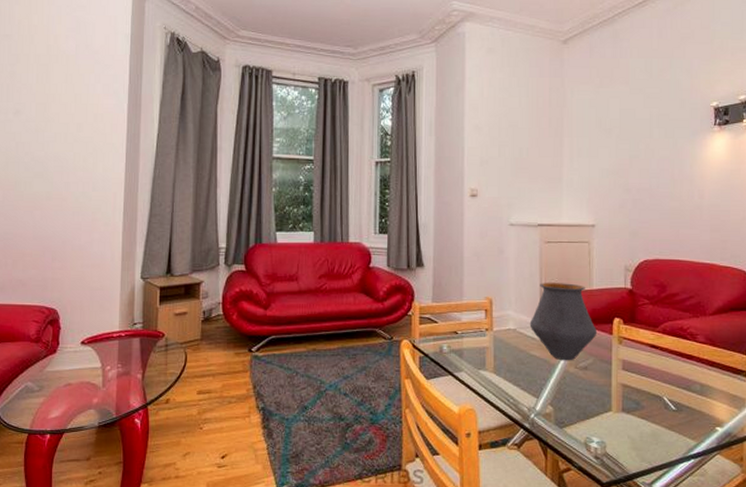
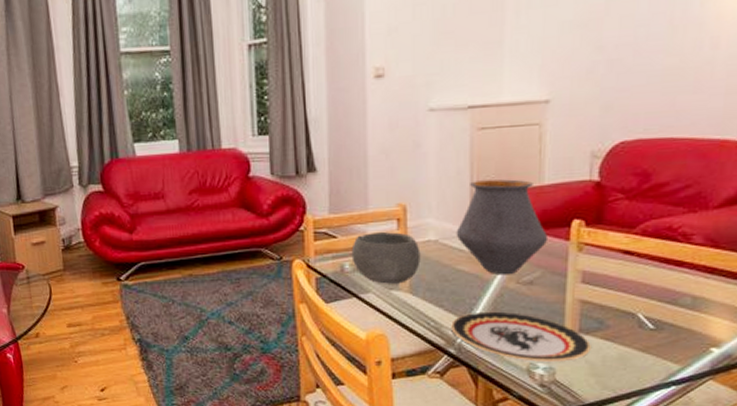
bowl: none [449,319,503,365] -> present [351,231,421,284]
plate: none [526,391,631,437] -> present [451,311,591,362]

